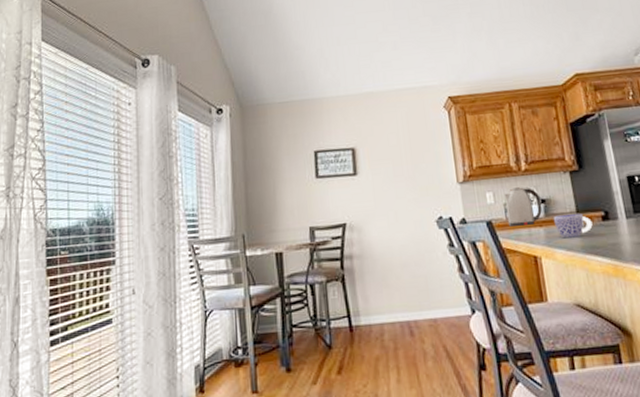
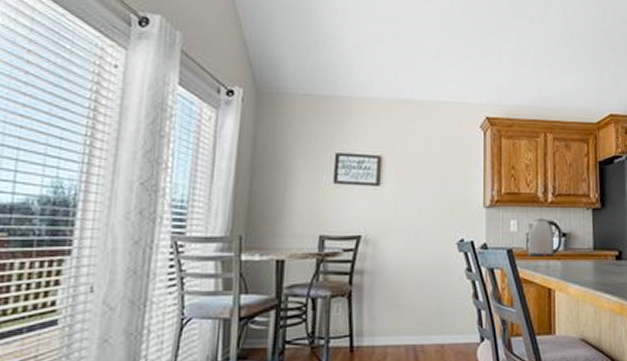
cup: present [552,213,593,239] -> none [571,250,606,274]

